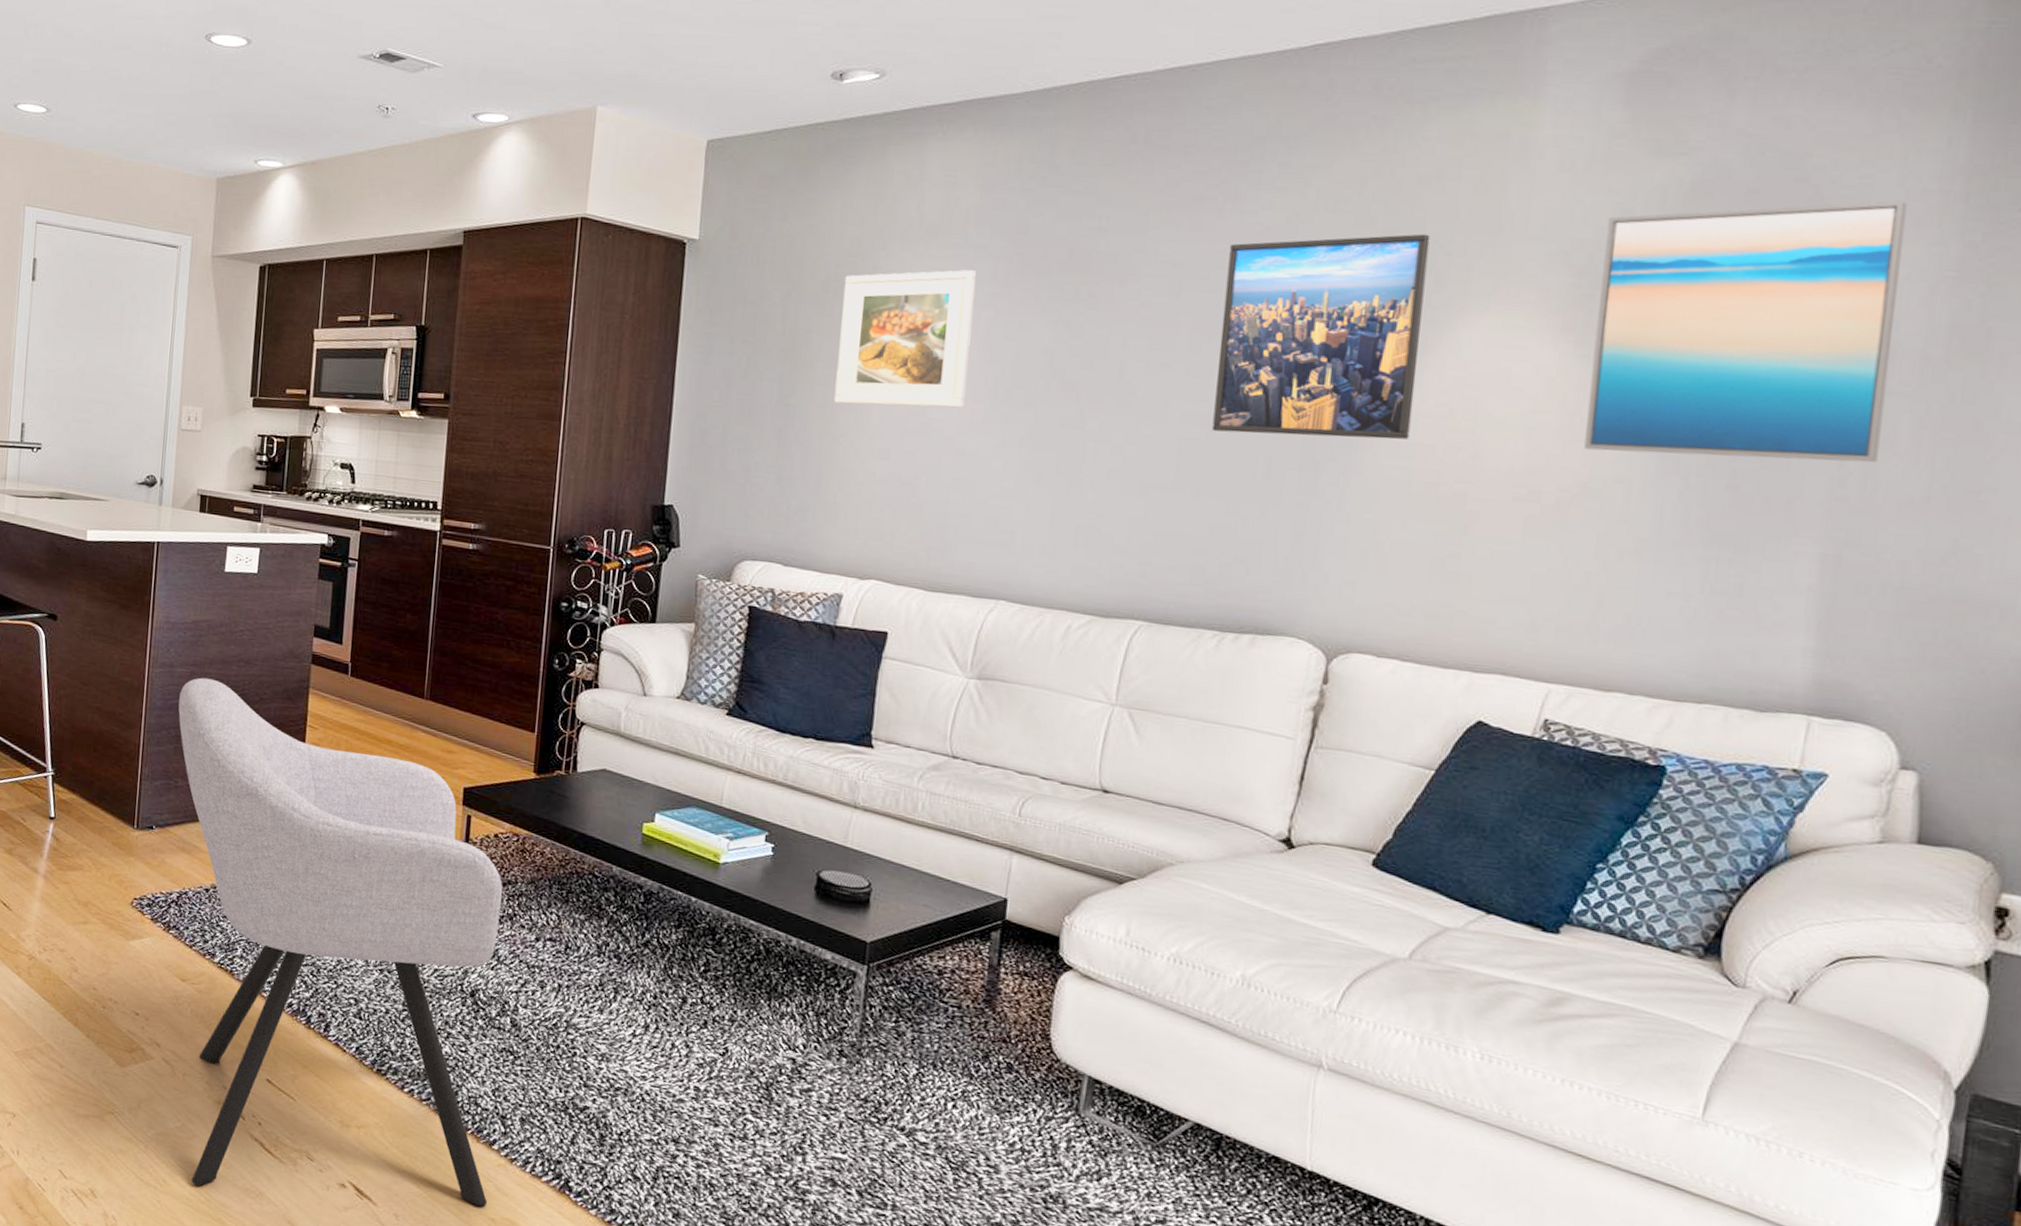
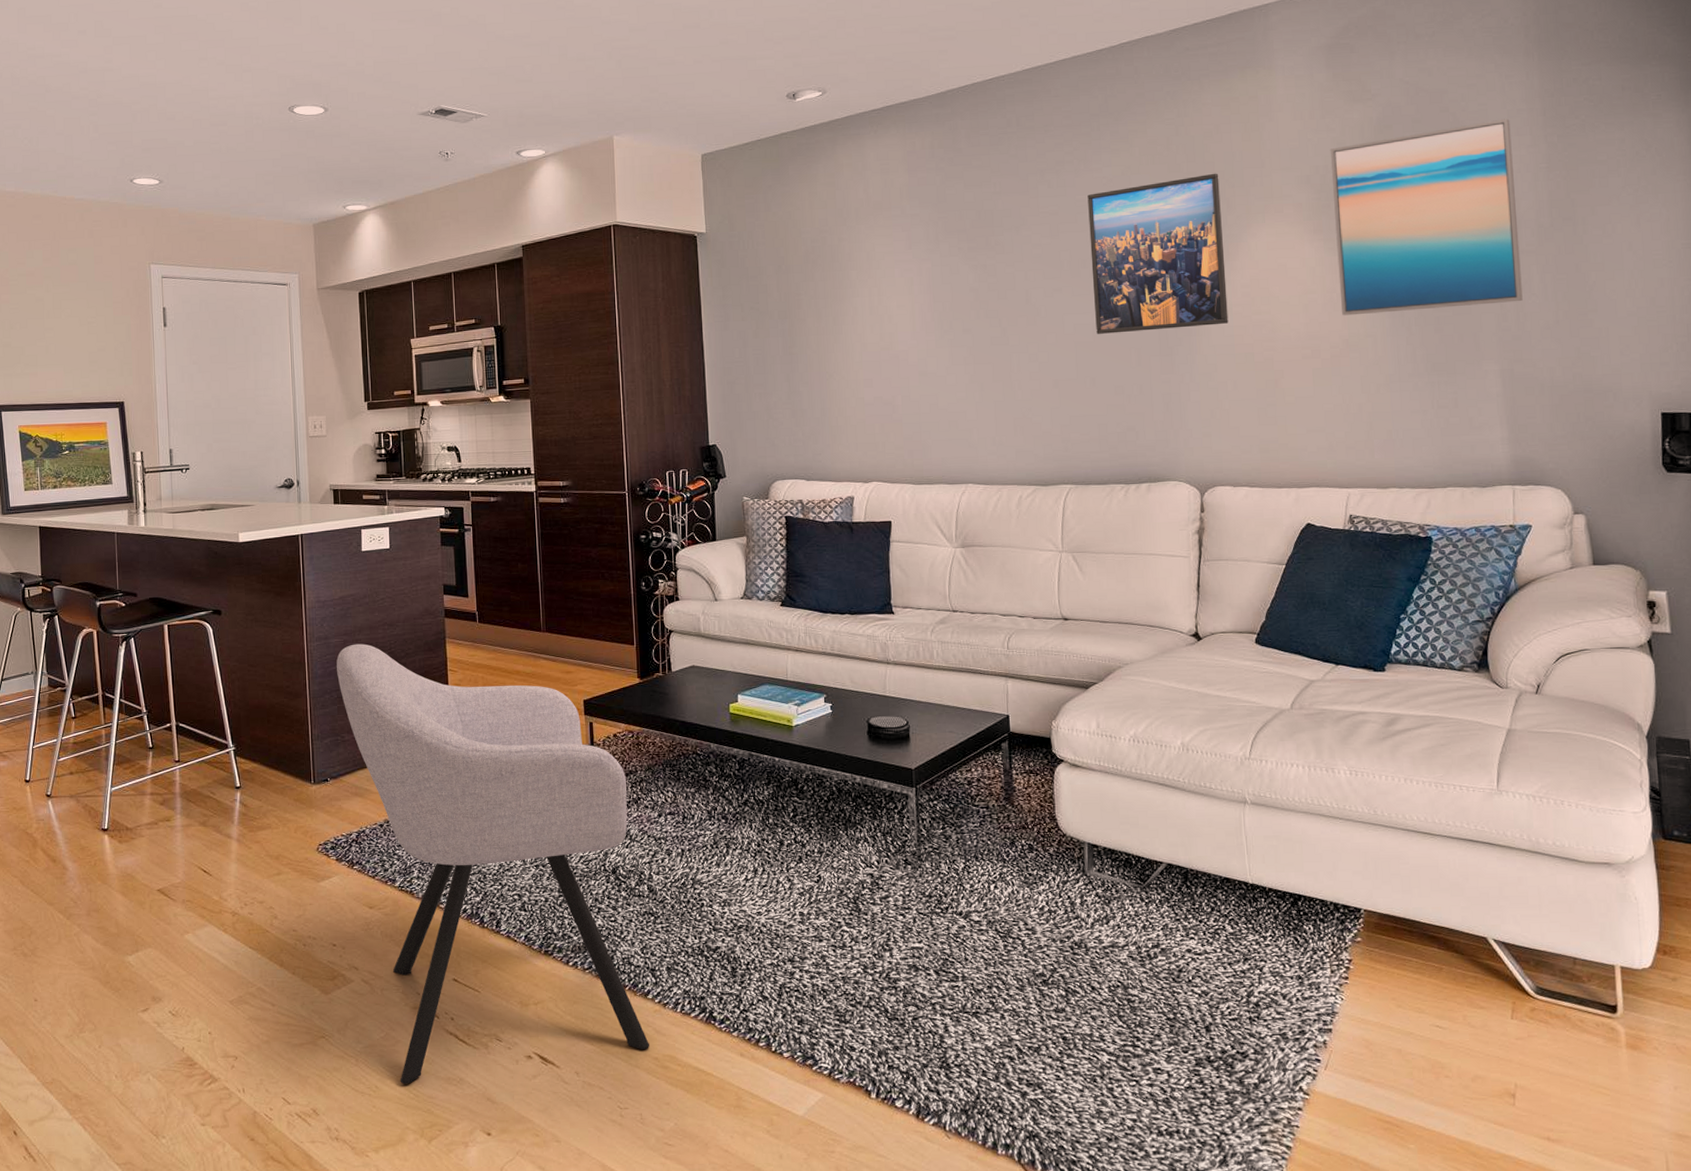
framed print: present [834,270,977,408] -> none [819,234,920,348]

